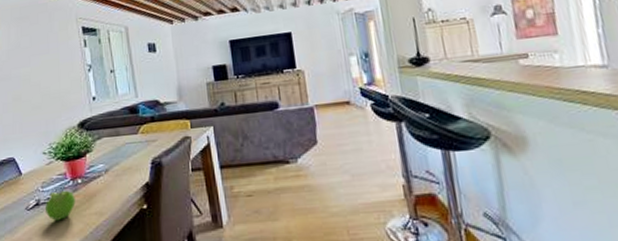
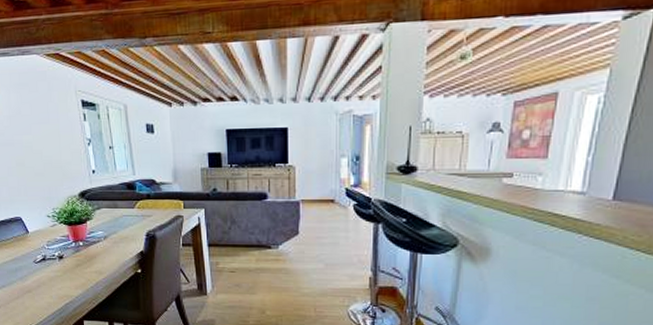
fruit: present [44,190,75,221] -> none [50,250,78,274]

